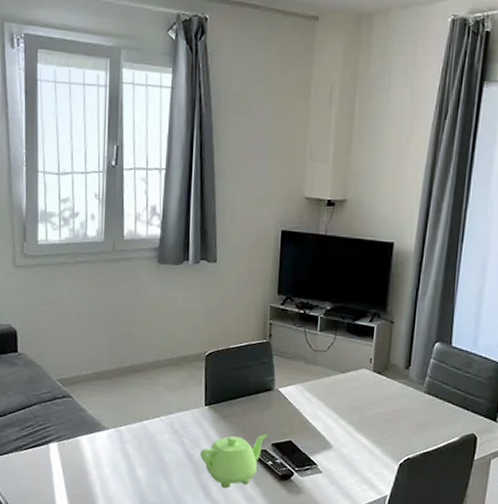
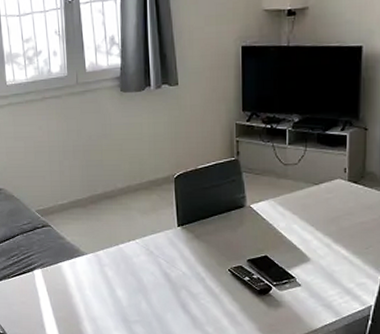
teapot: present [199,434,268,488] -> none [176,250,243,304]

